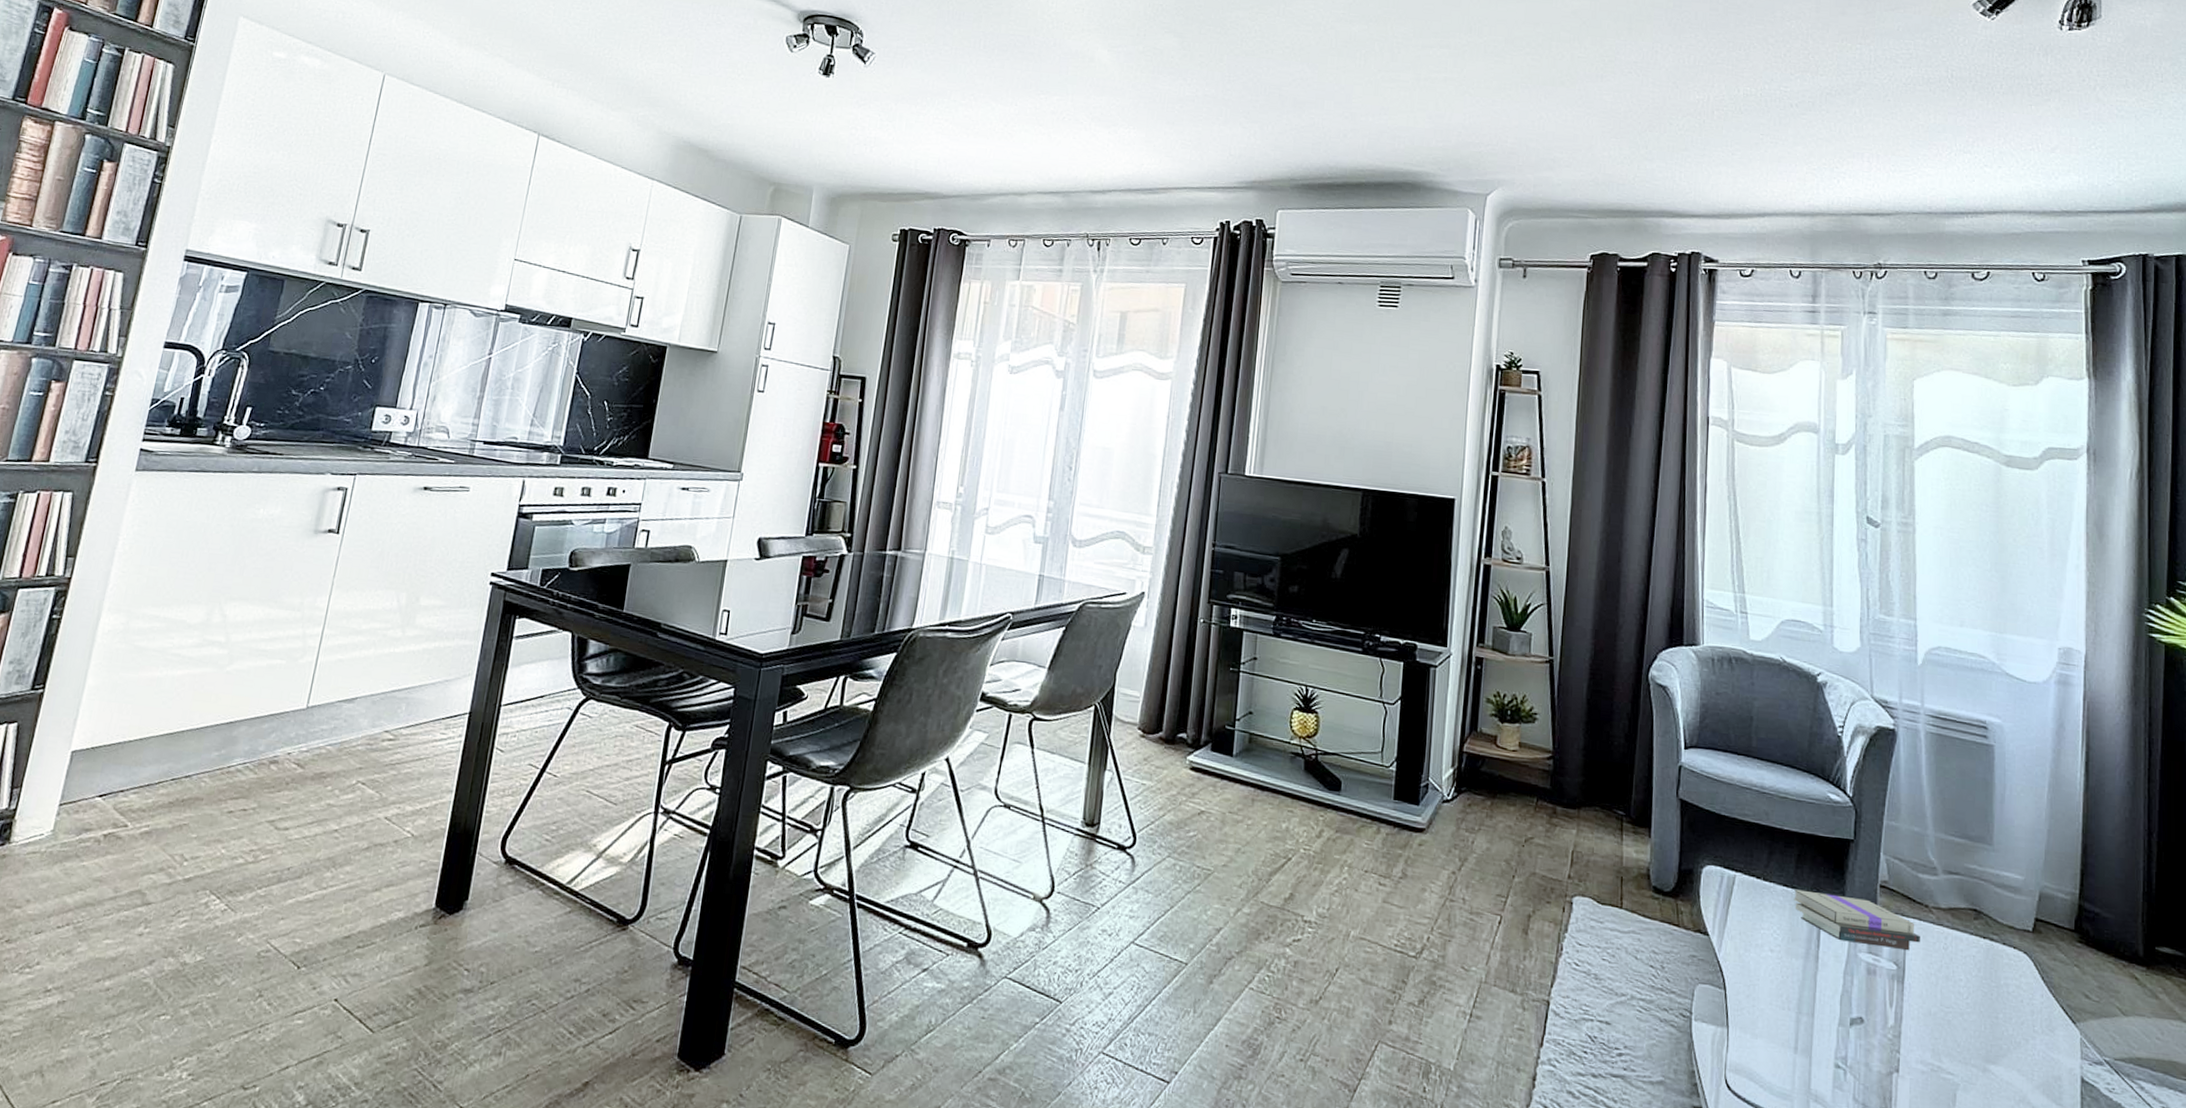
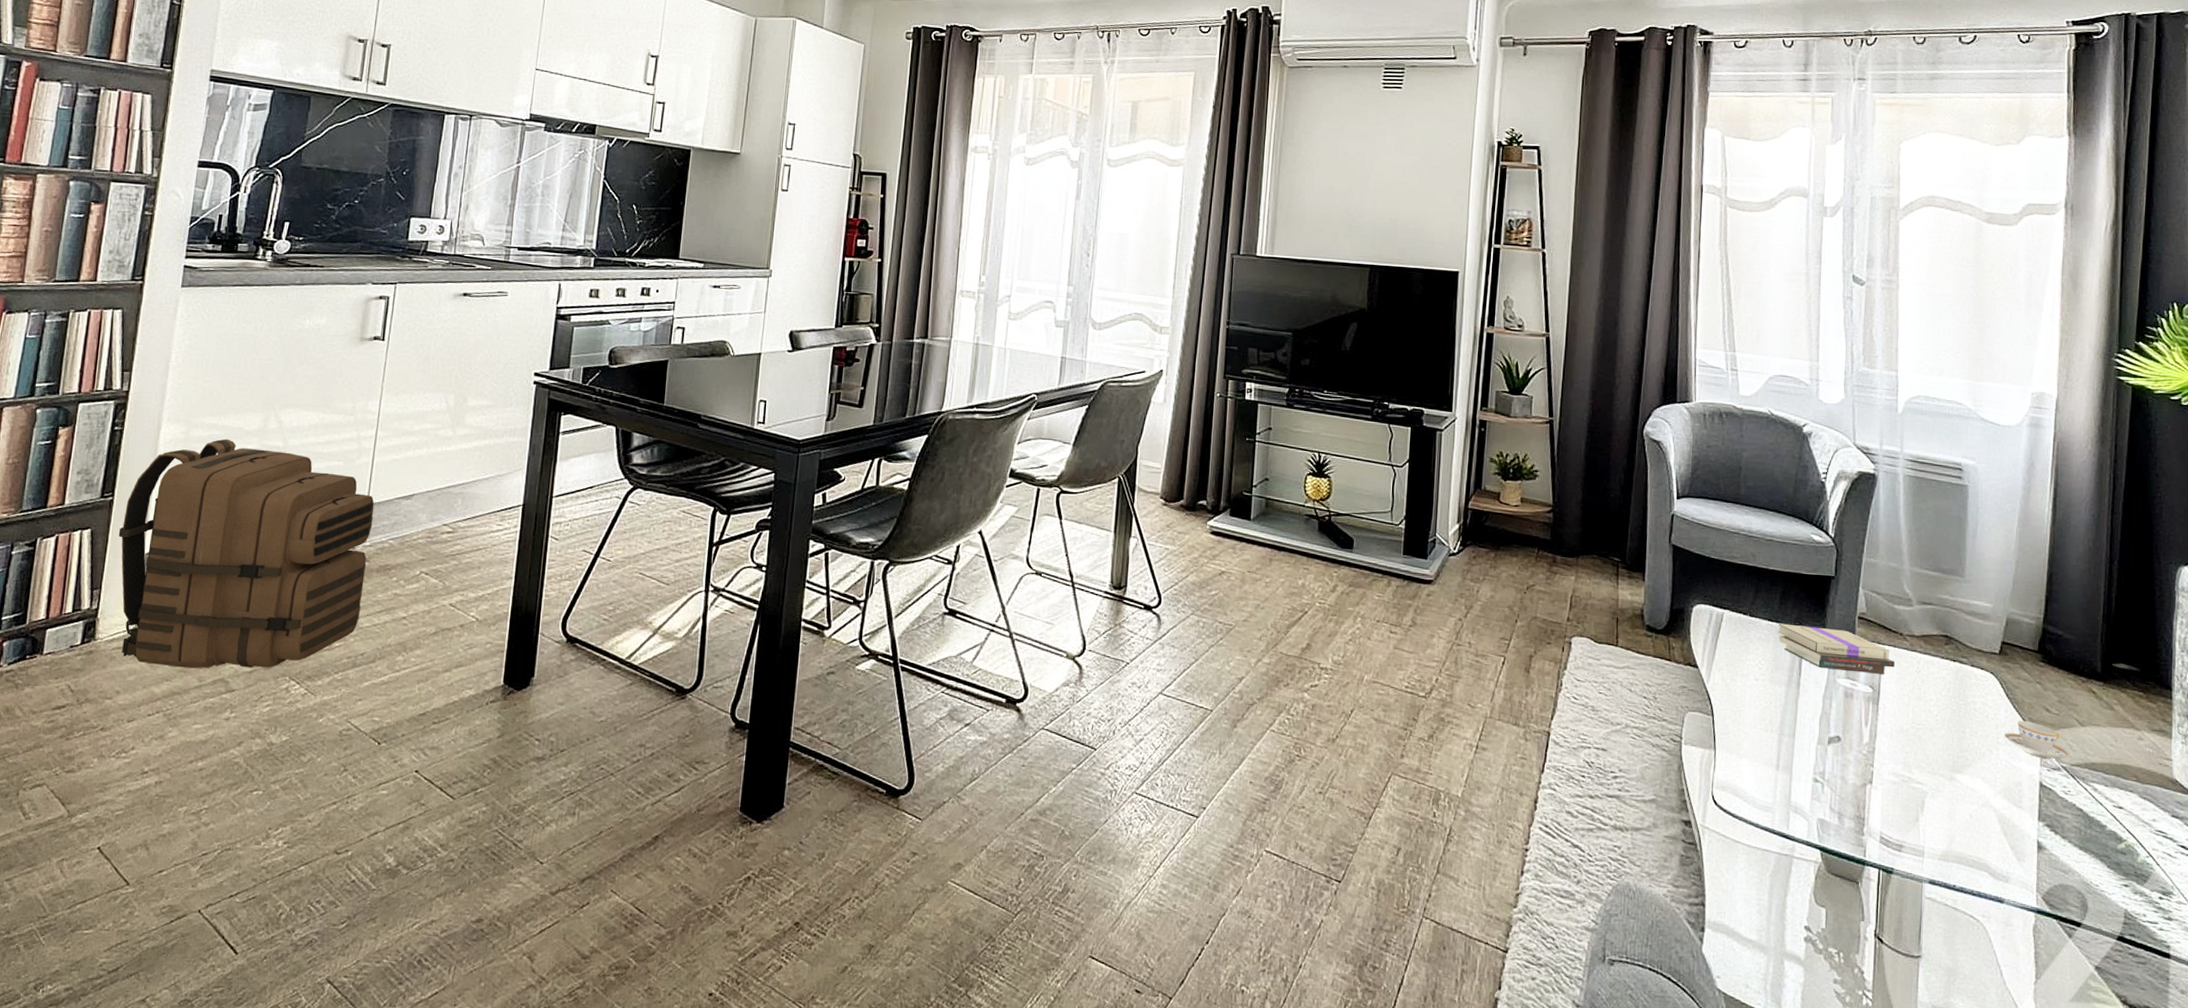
backpack: none [36,631,315,880] -> present [118,438,375,669]
teacup: none [2041,1007,2113,1052] -> present [2004,720,2070,759]

